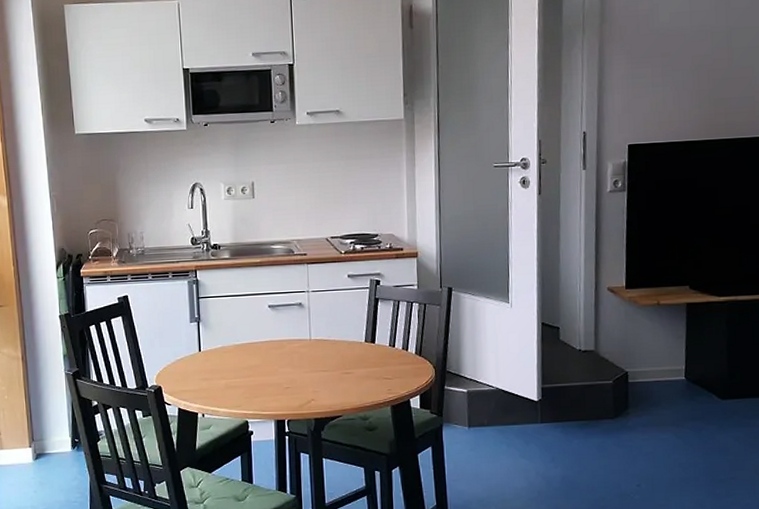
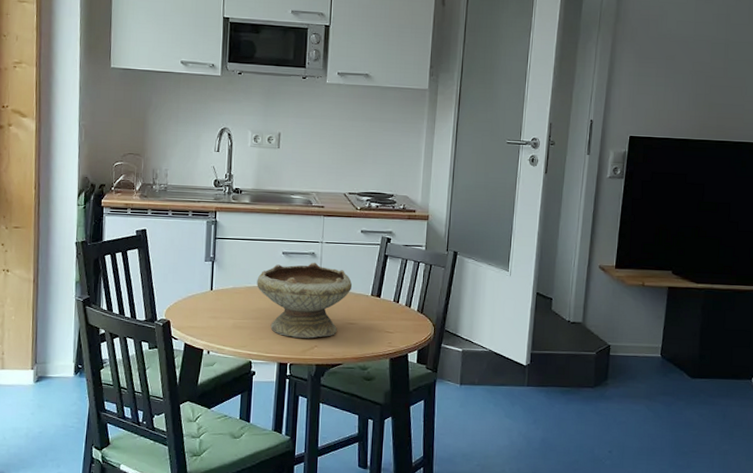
bowl: none [245,312,345,393] -> present [257,262,353,338]

